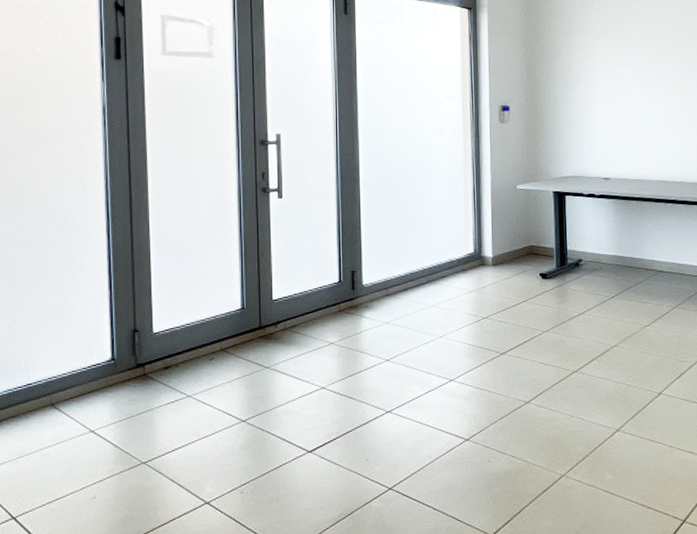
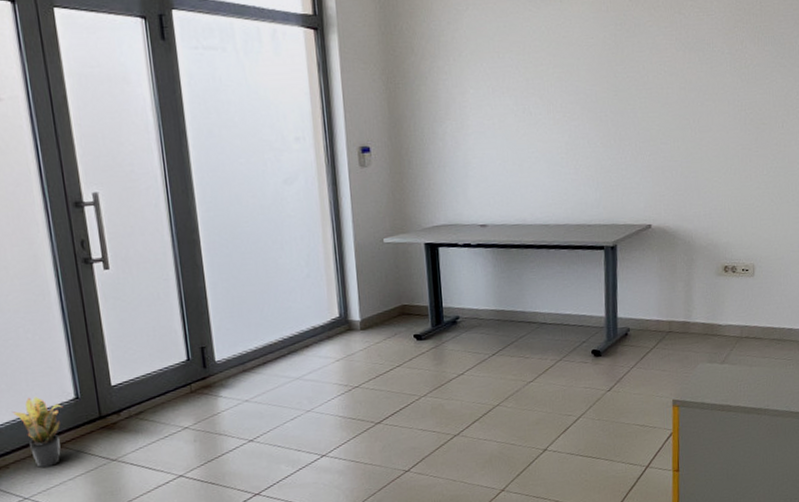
potted plant: none [189,304,229,369] -> present [13,396,62,467]

